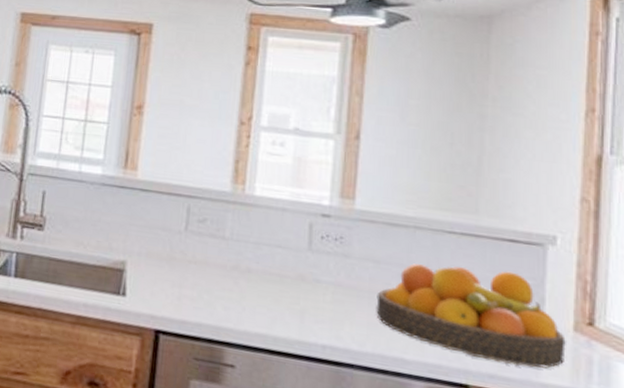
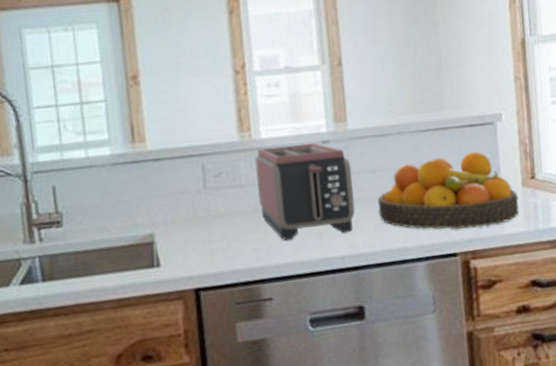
toaster: none [239,205,352,322] -> present [255,142,355,241]

